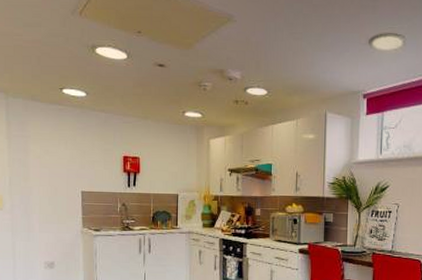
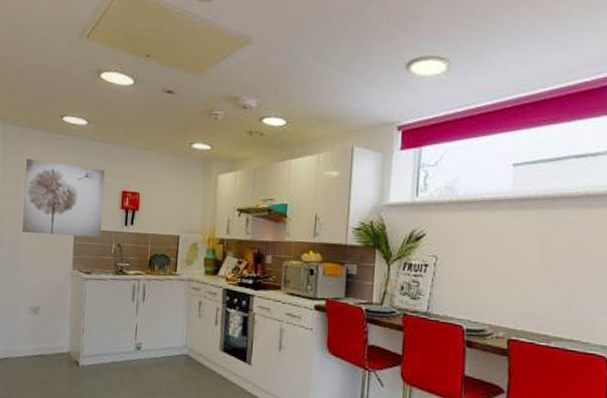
wall art: none [30,128,107,199] -> present [21,158,105,238]

